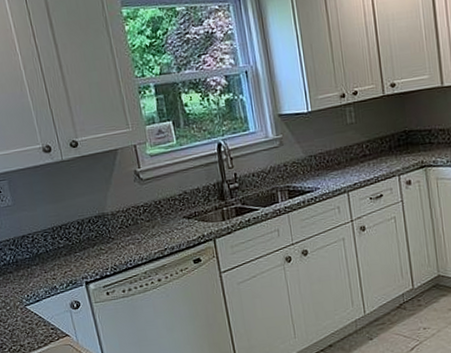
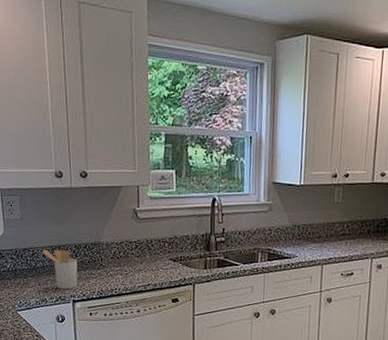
utensil holder: none [42,228,88,273] -> present [42,249,78,290]

